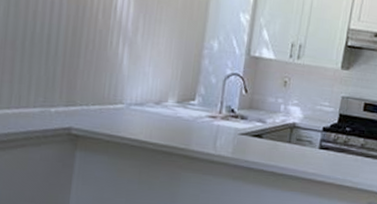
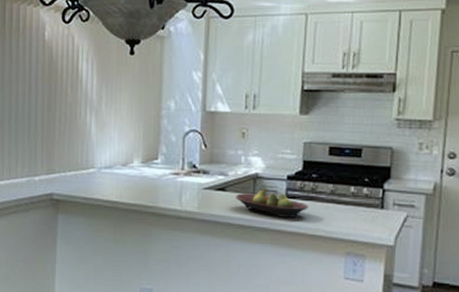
fruit bowl: none [271,138,339,169] -> present [236,189,308,219]

